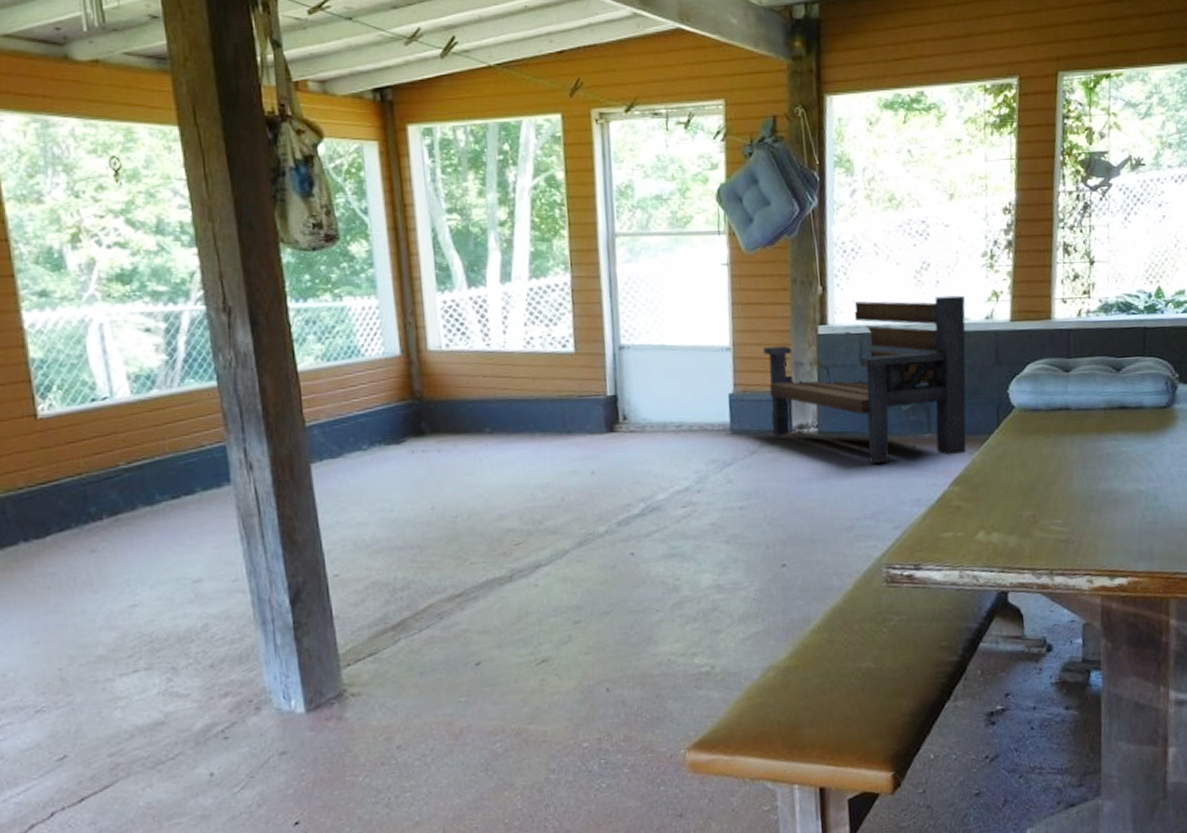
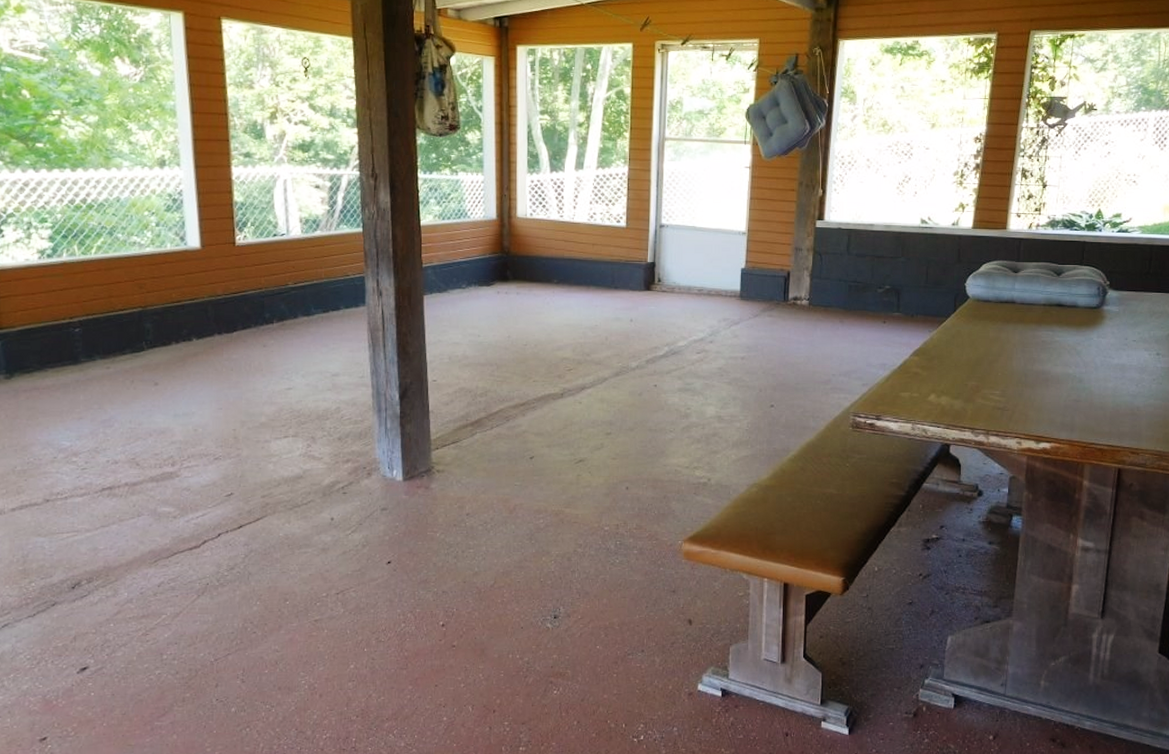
bench: present [763,295,967,464] -> none [772,202,936,333]

